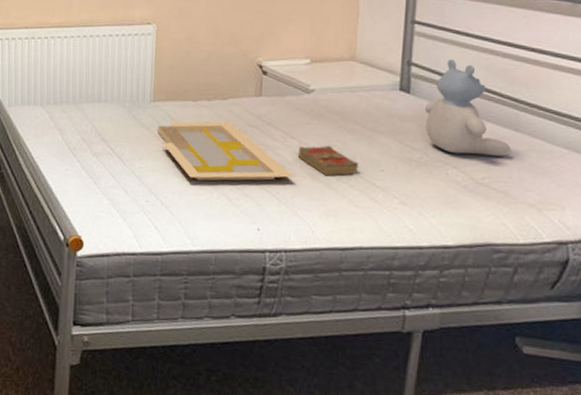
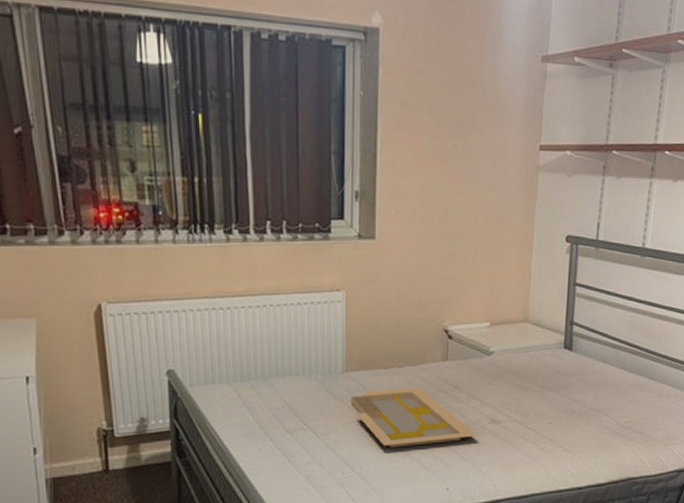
book: present [298,145,359,176] -> none [481,403,532,433]
stuffed bear: present [424,58,511,156] -> none [583,317,647,403]

